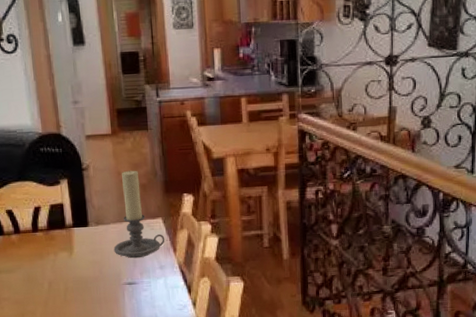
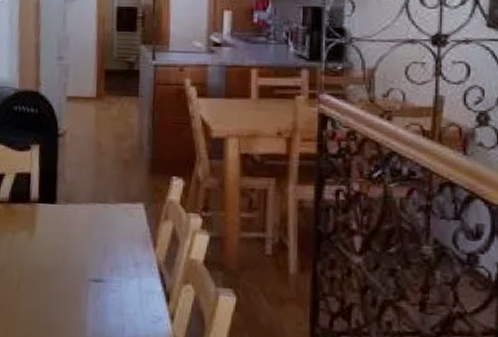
candle holder: present [113,170,165,259] -> none [82,142,145,250]

